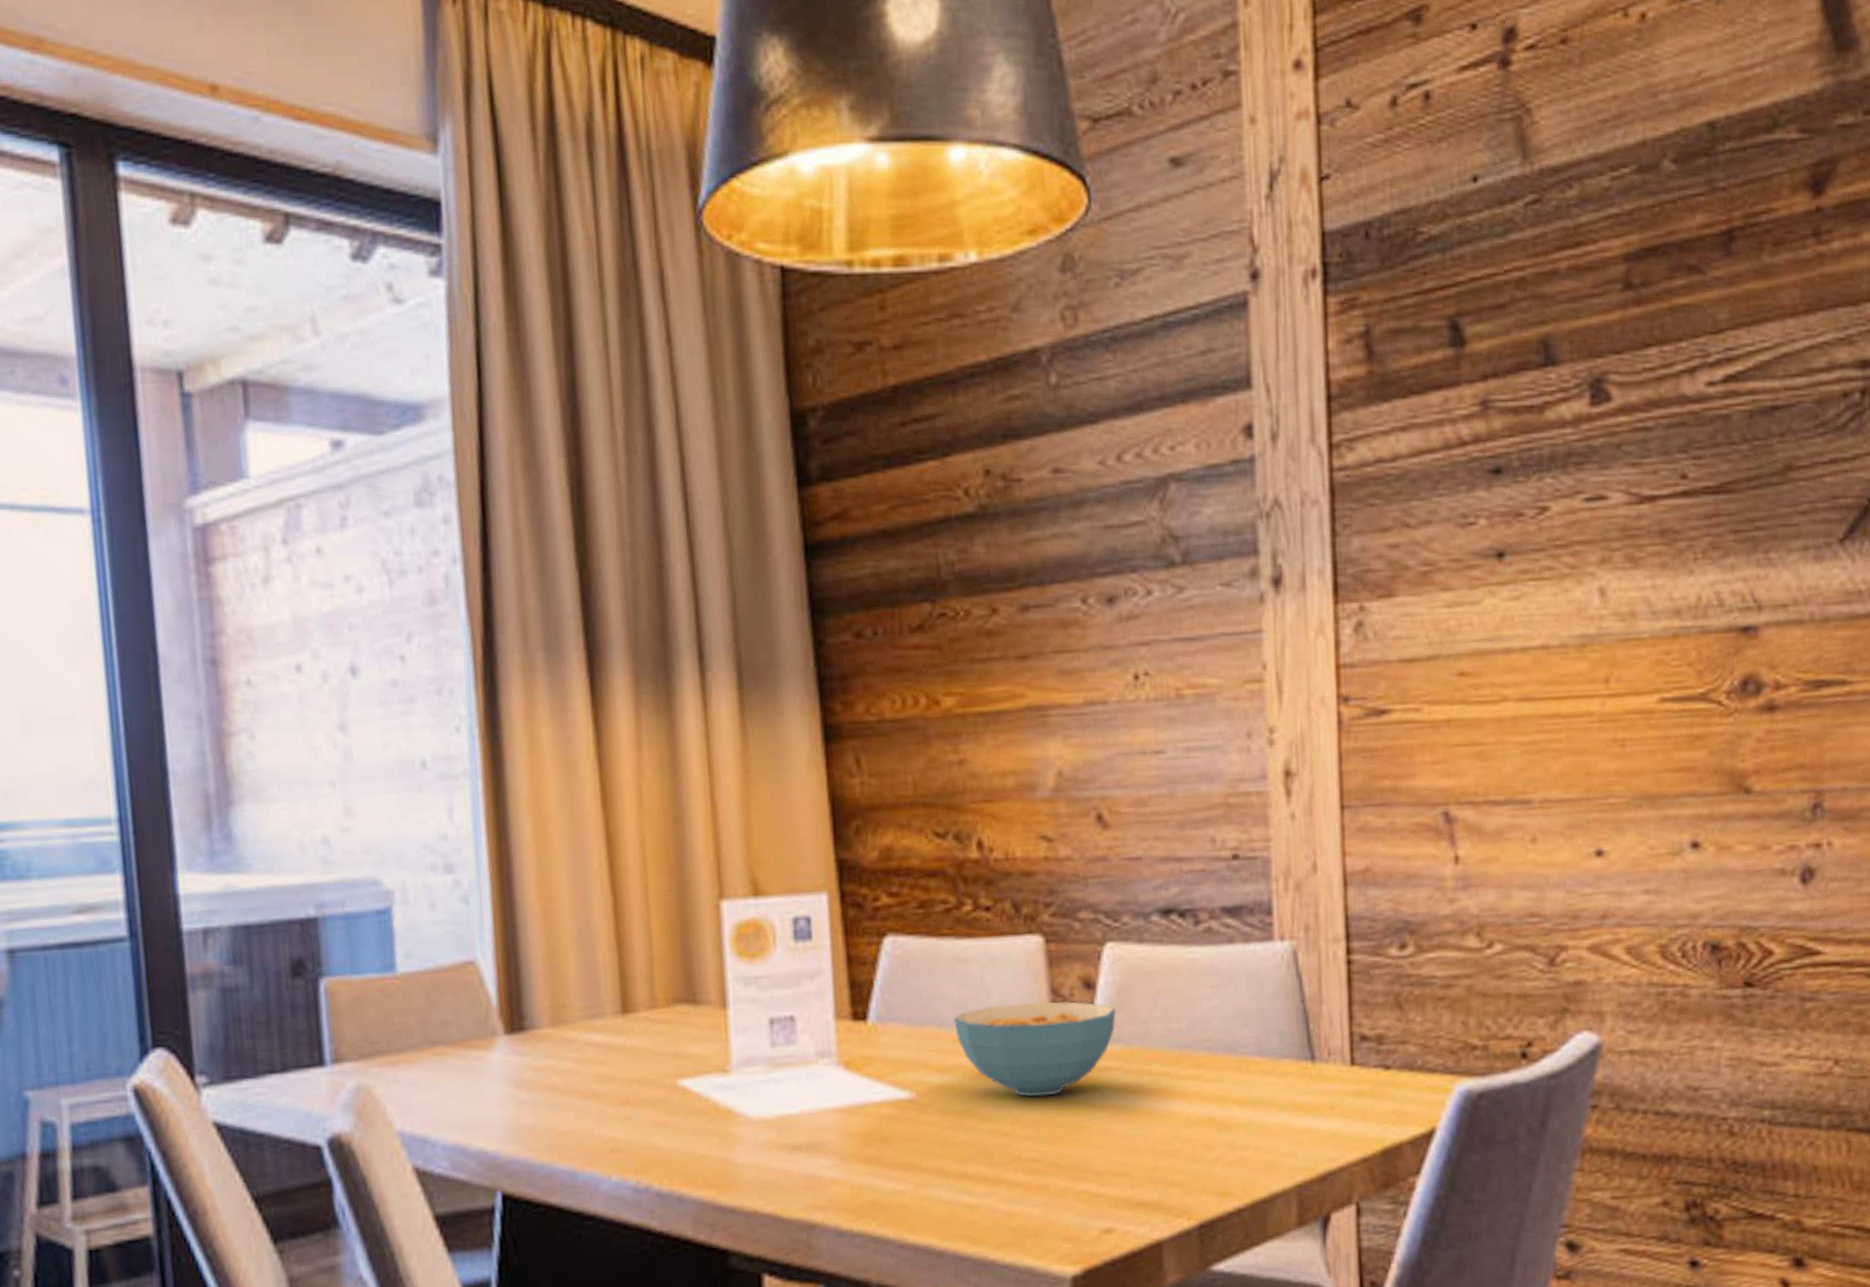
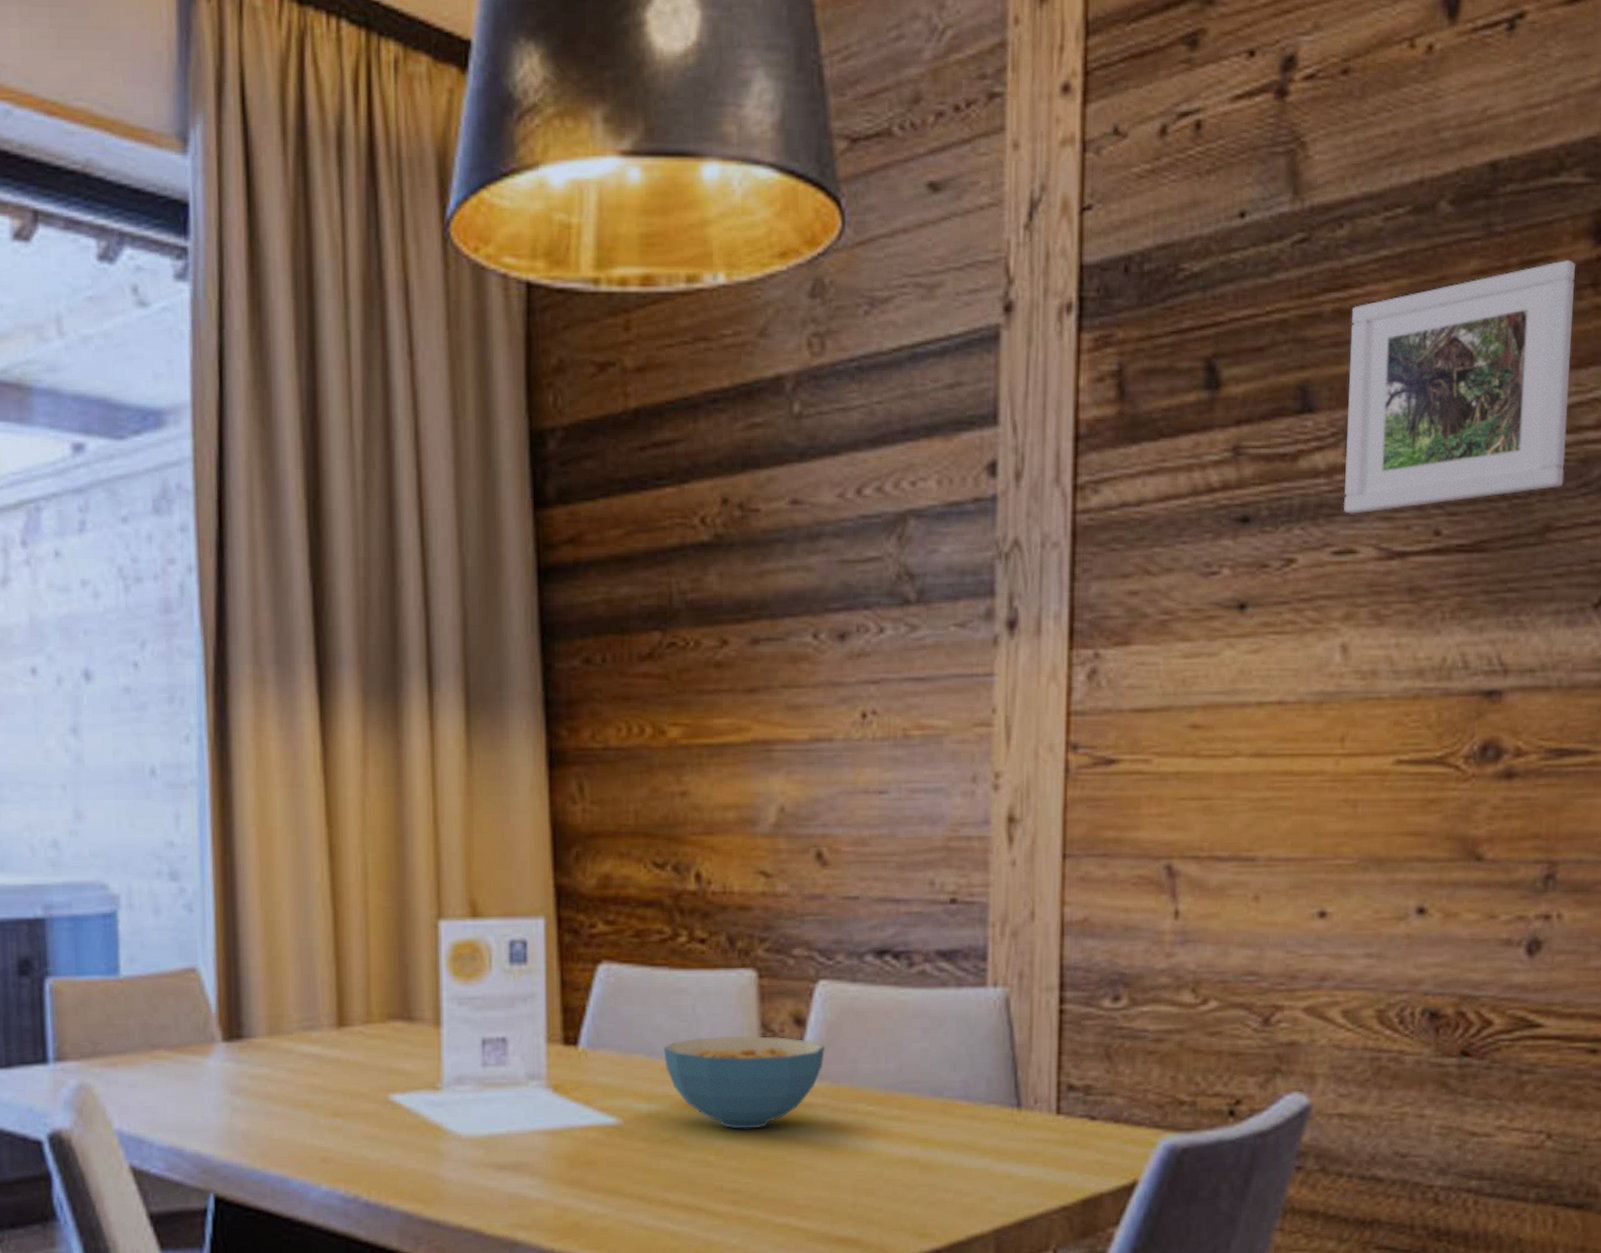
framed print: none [1586,212,1801,461] -> present [1343,260,1576,514]

